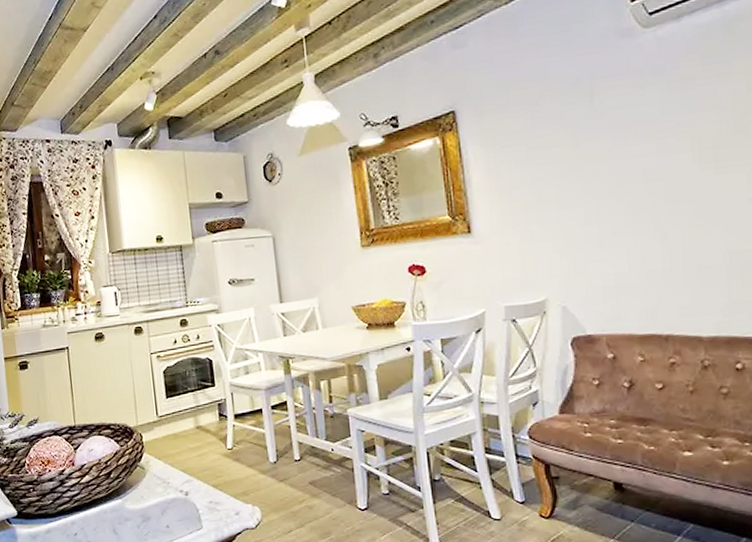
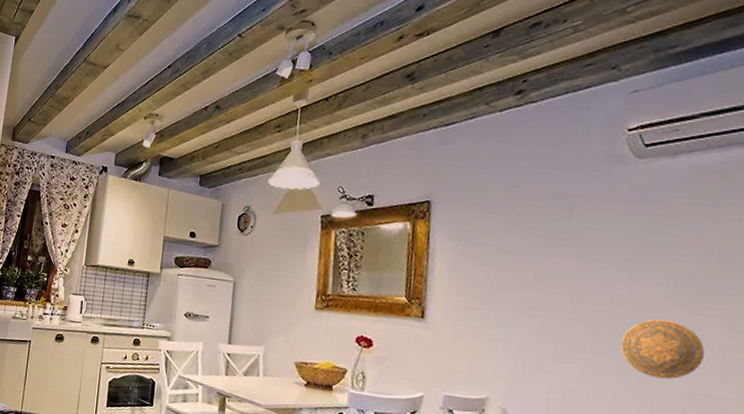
decorative plate: none [660,184,736,245] -> present [620,319,705,380]

